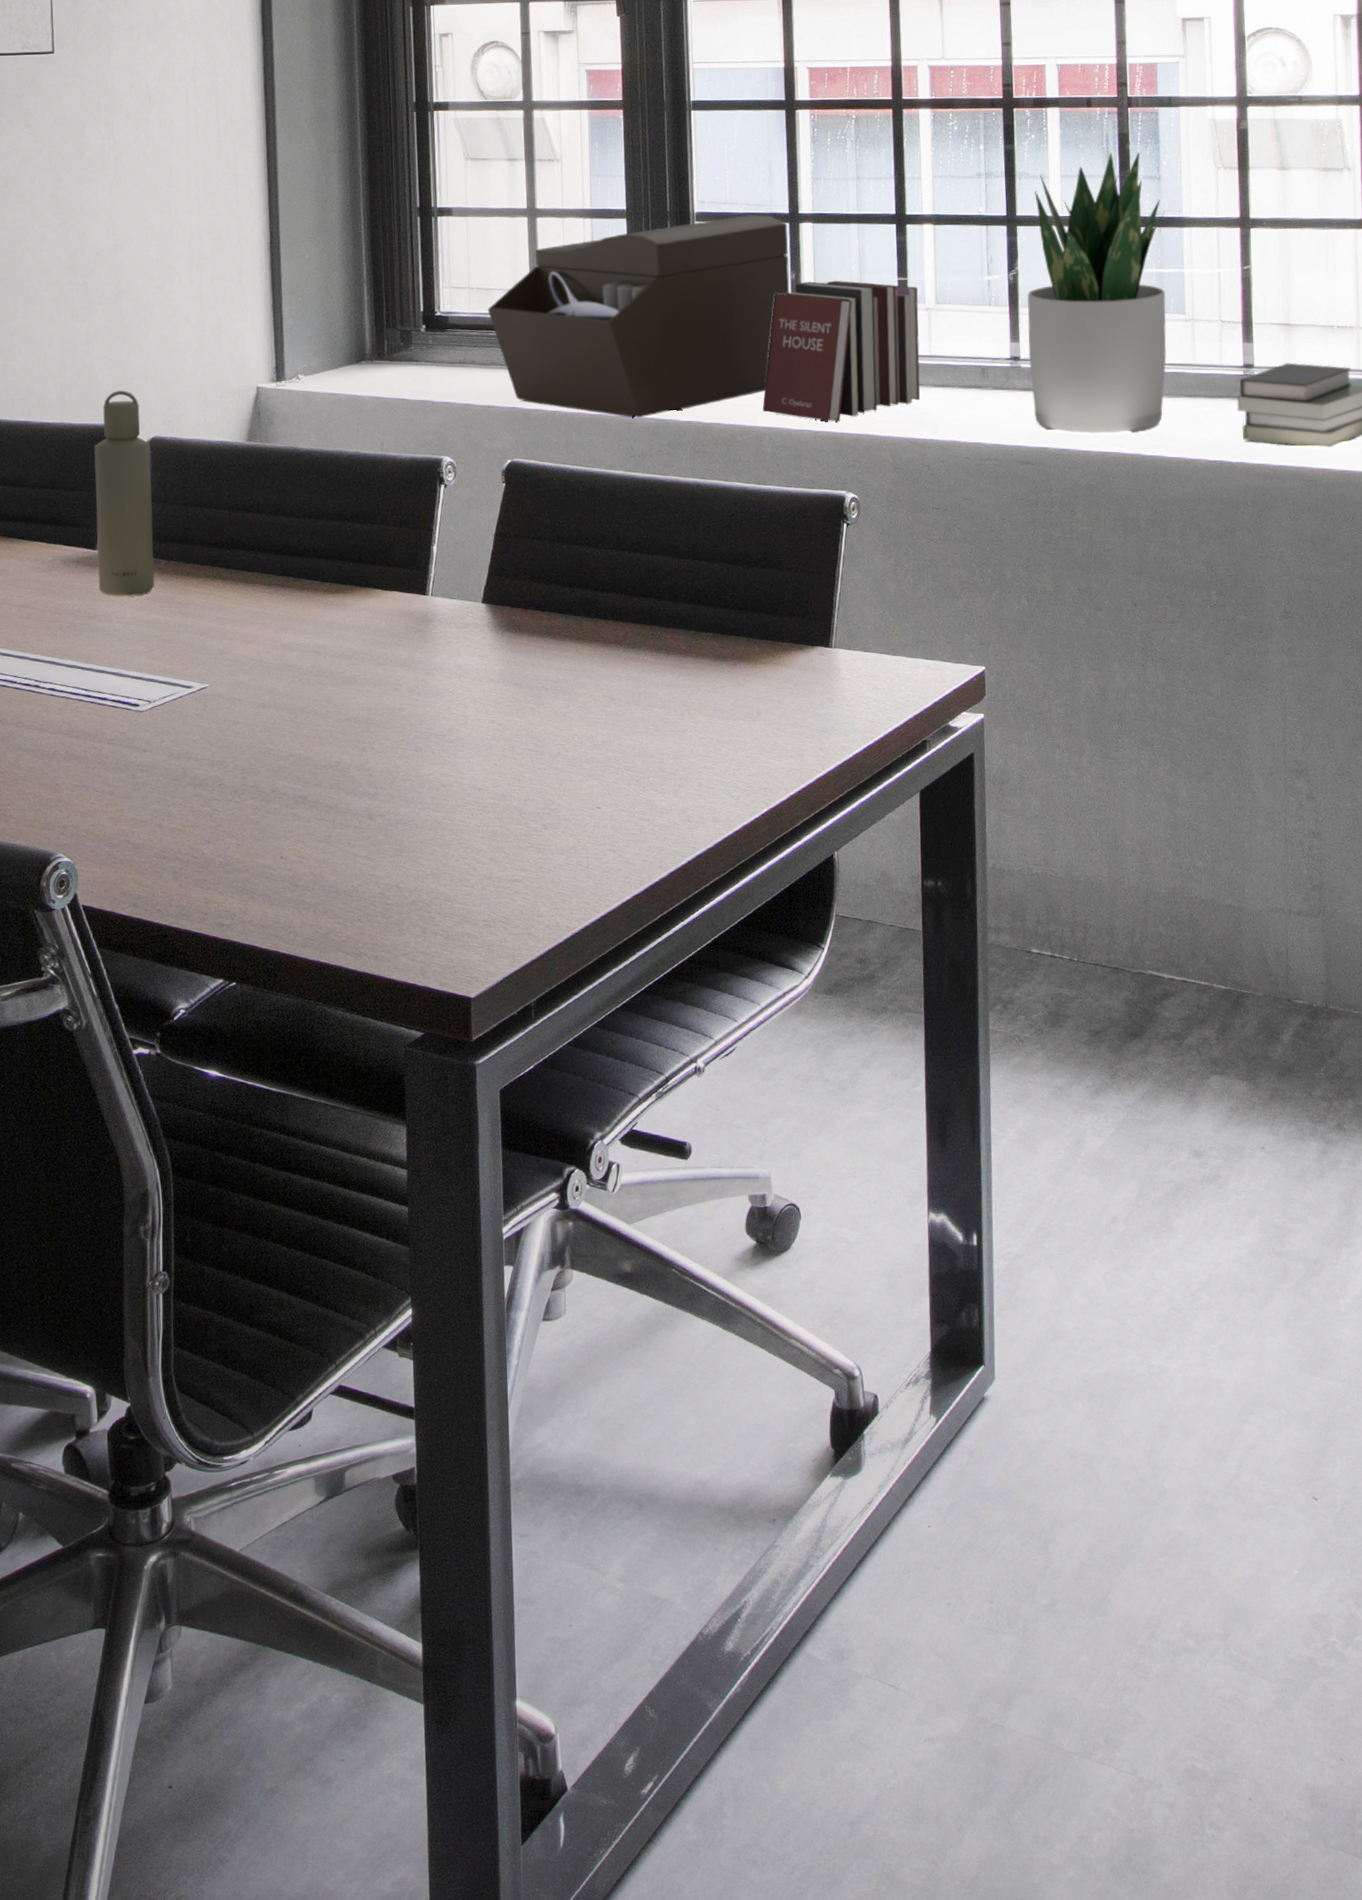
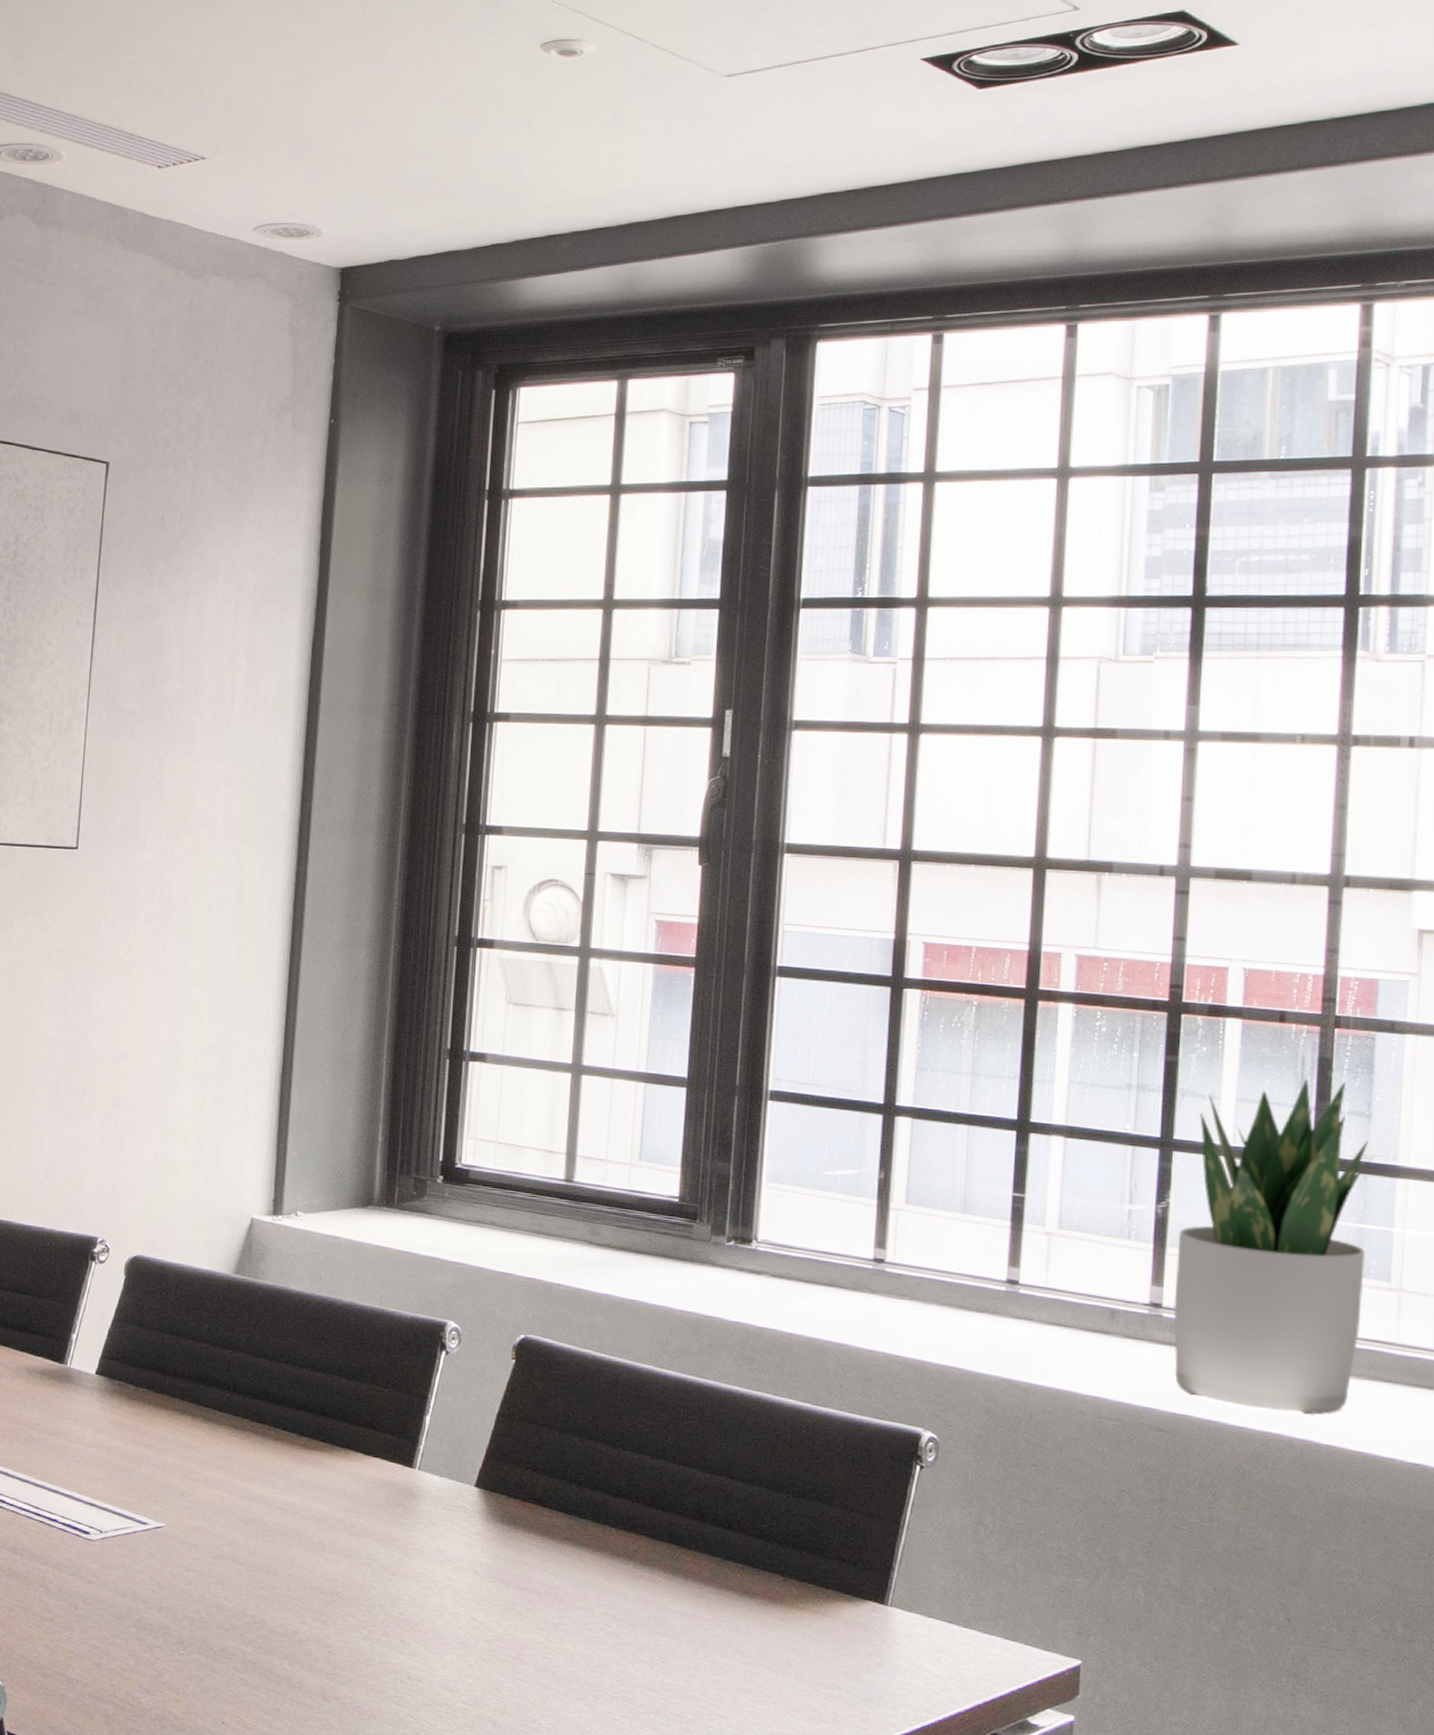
bottle: present [94,390,155,597] -> none [61,1202,132,1418]
sewing box: present [487,214,790,418] -> none [514,1099,881,1311]
books: present [762,280,920,422] -> none [828,1183,1037,1348]

